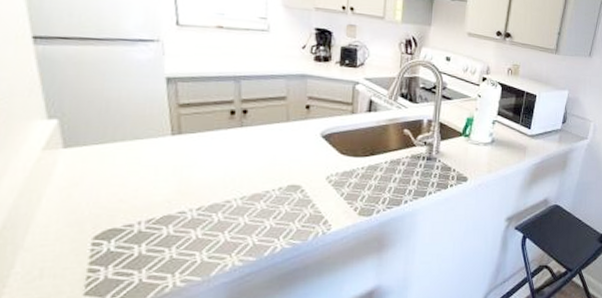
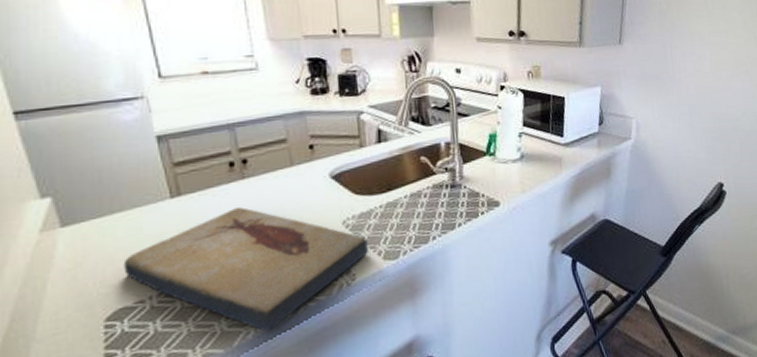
fish fossil: none [117,152,347,267] -> present [123,207,368,332]

